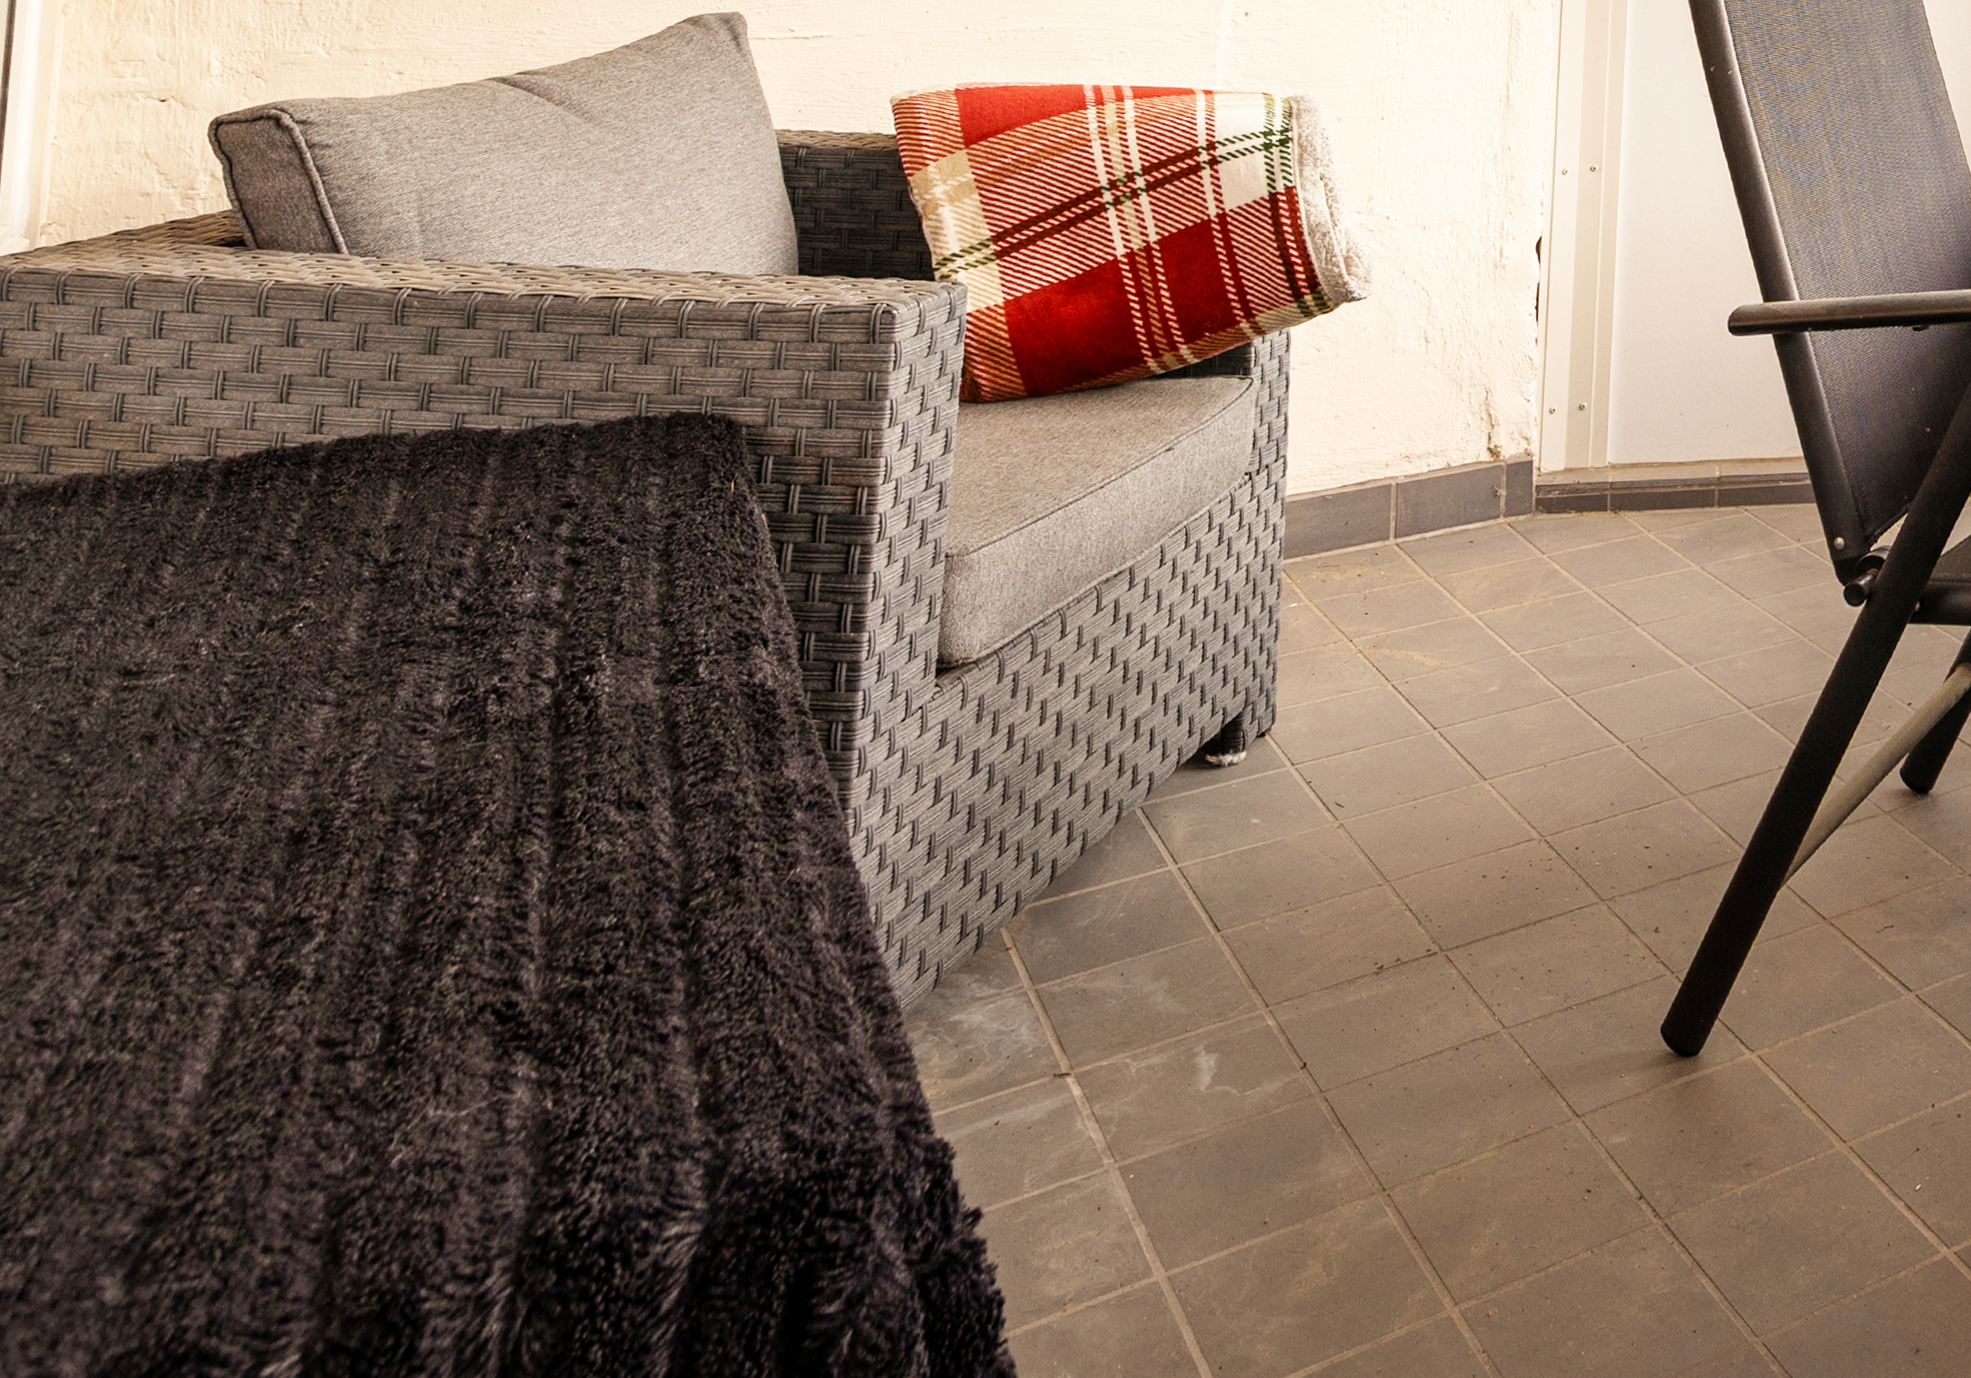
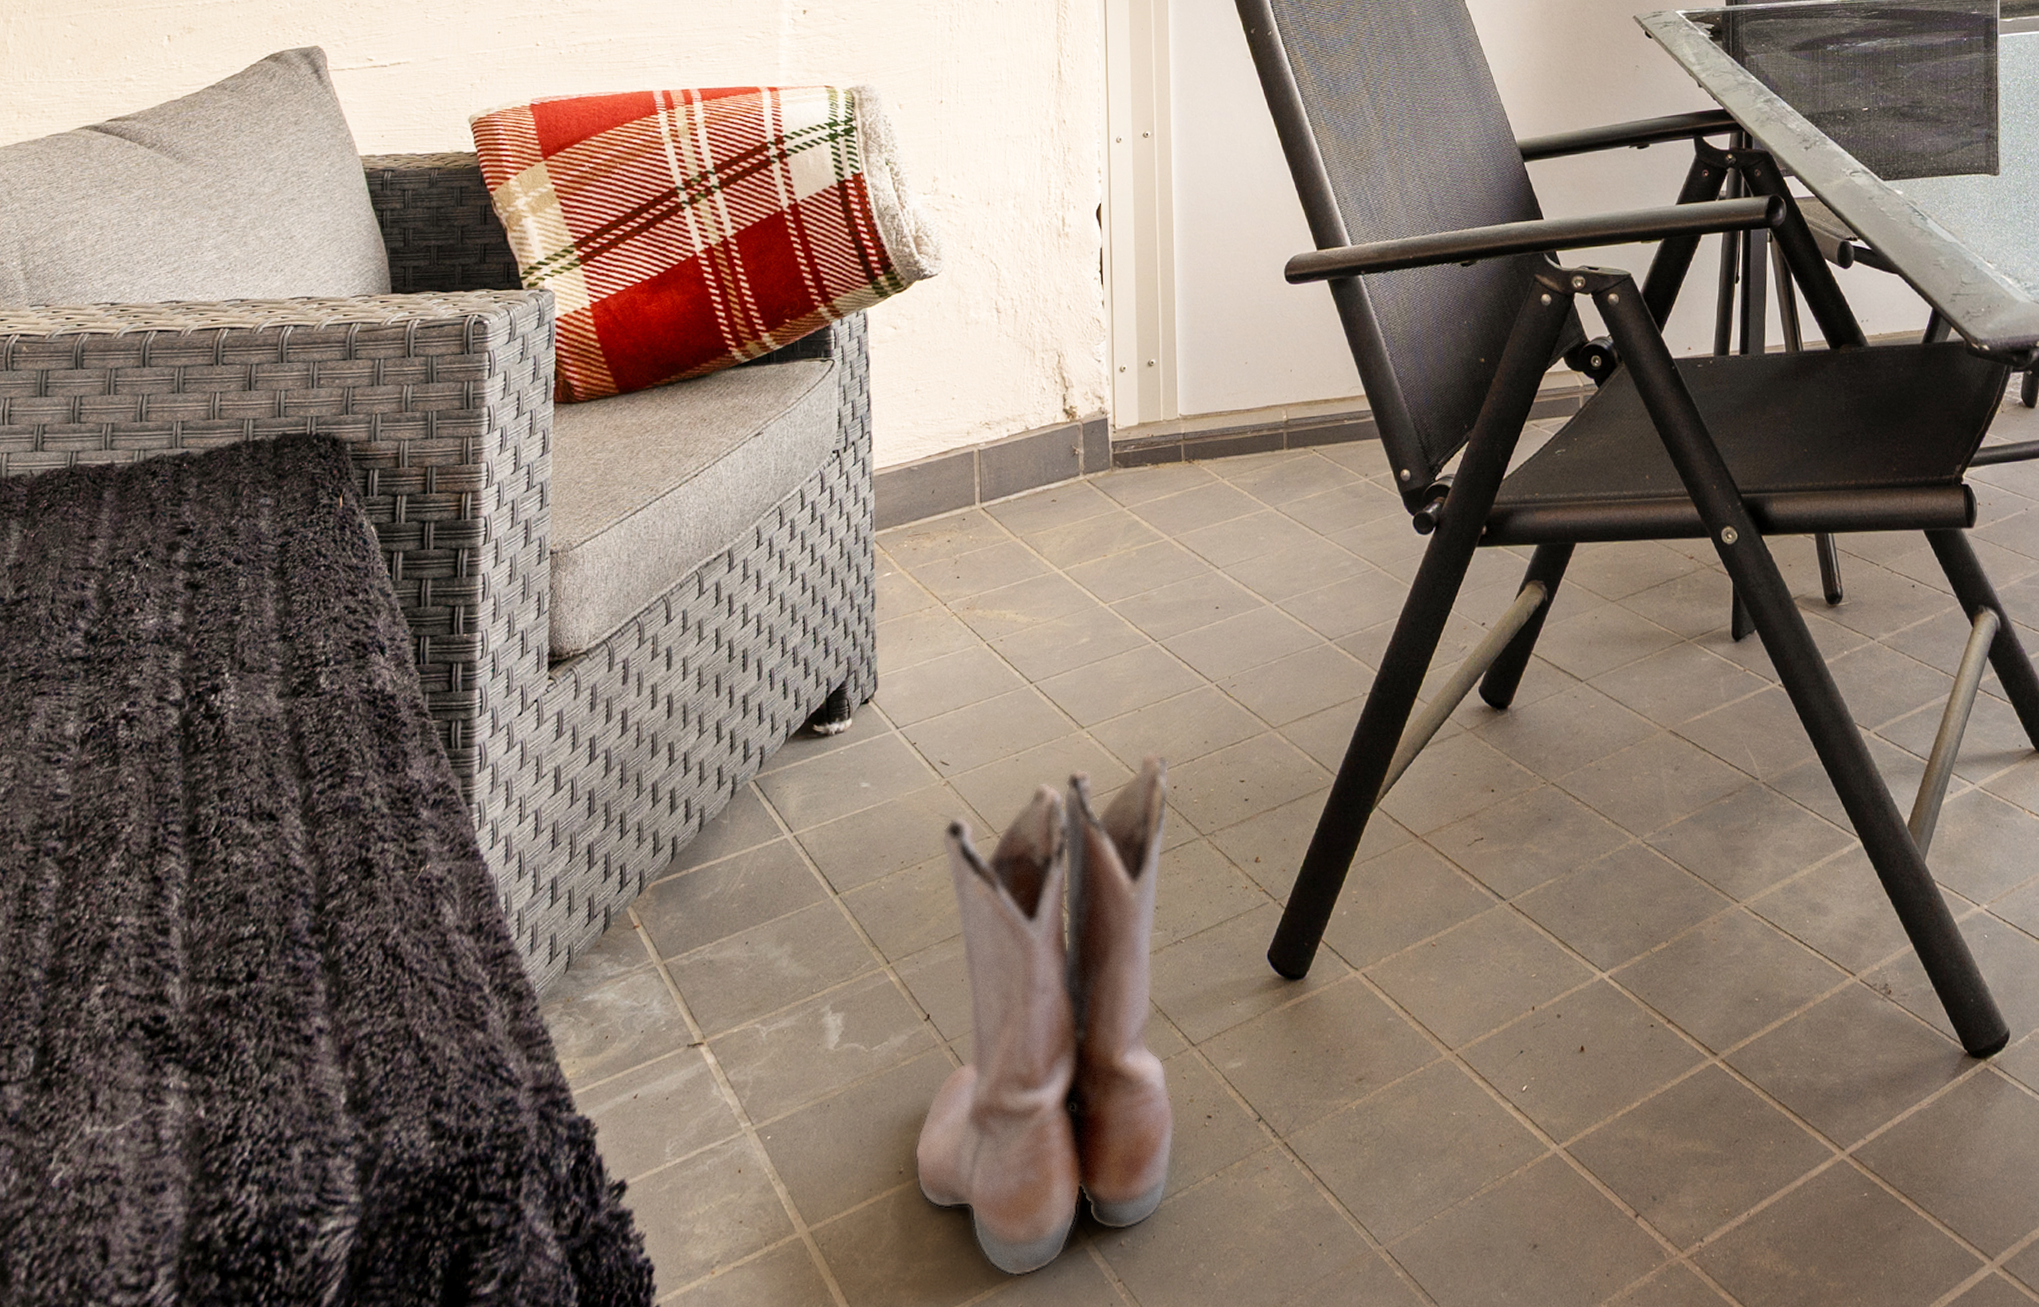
boots: none [1280,808,1575,1340] -> present [914,751,1175,1277]

